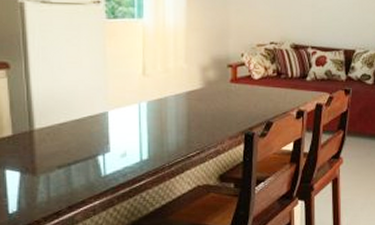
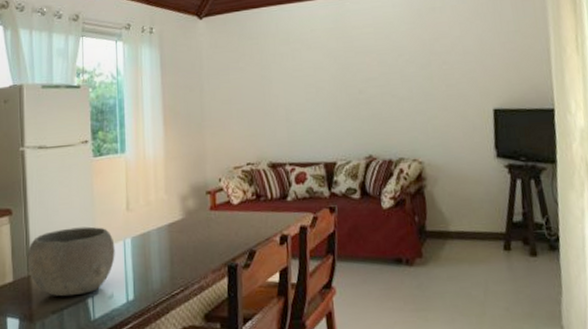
bowl: none [28,87,129,153] -> present [27,226,115,297]

